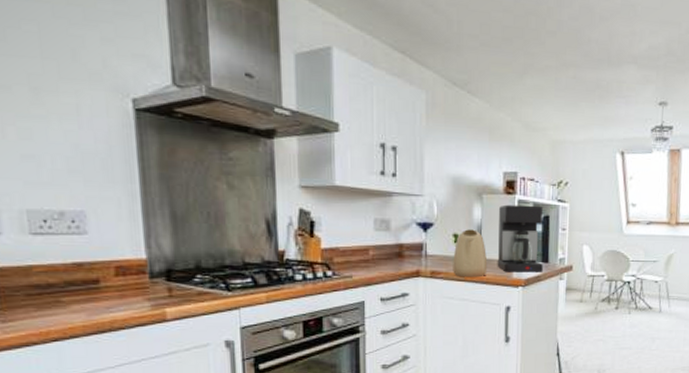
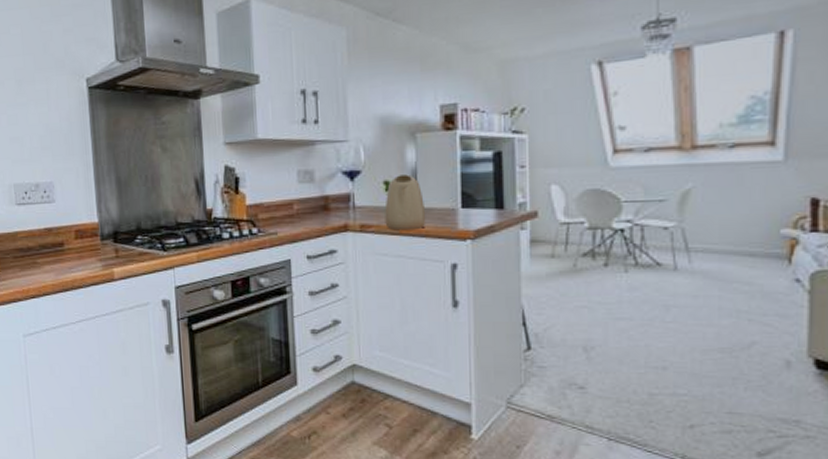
coffee maker: present [497,204,543,273] -> none [437,140,497,223]

